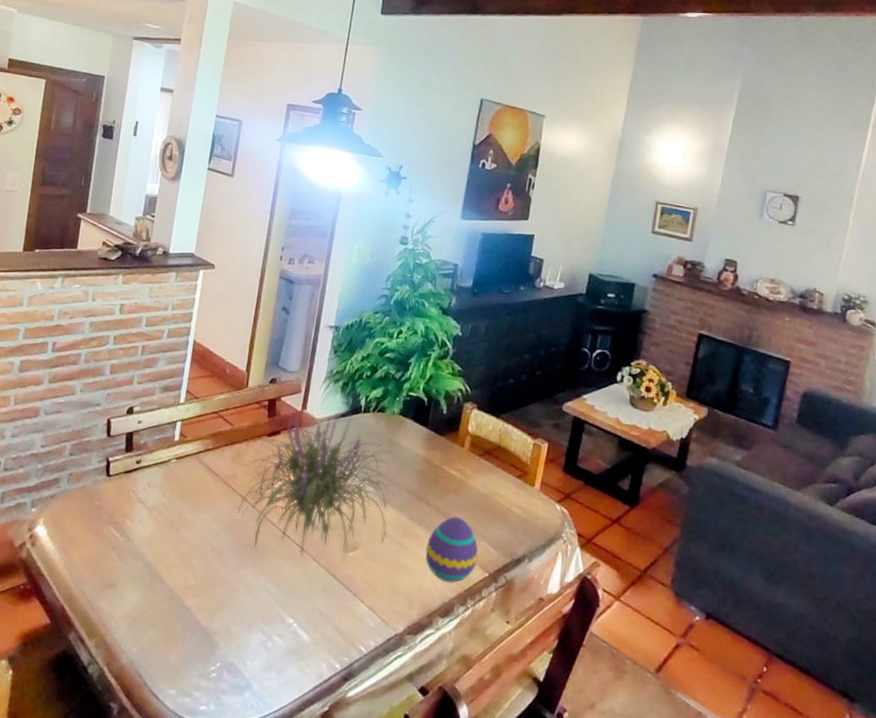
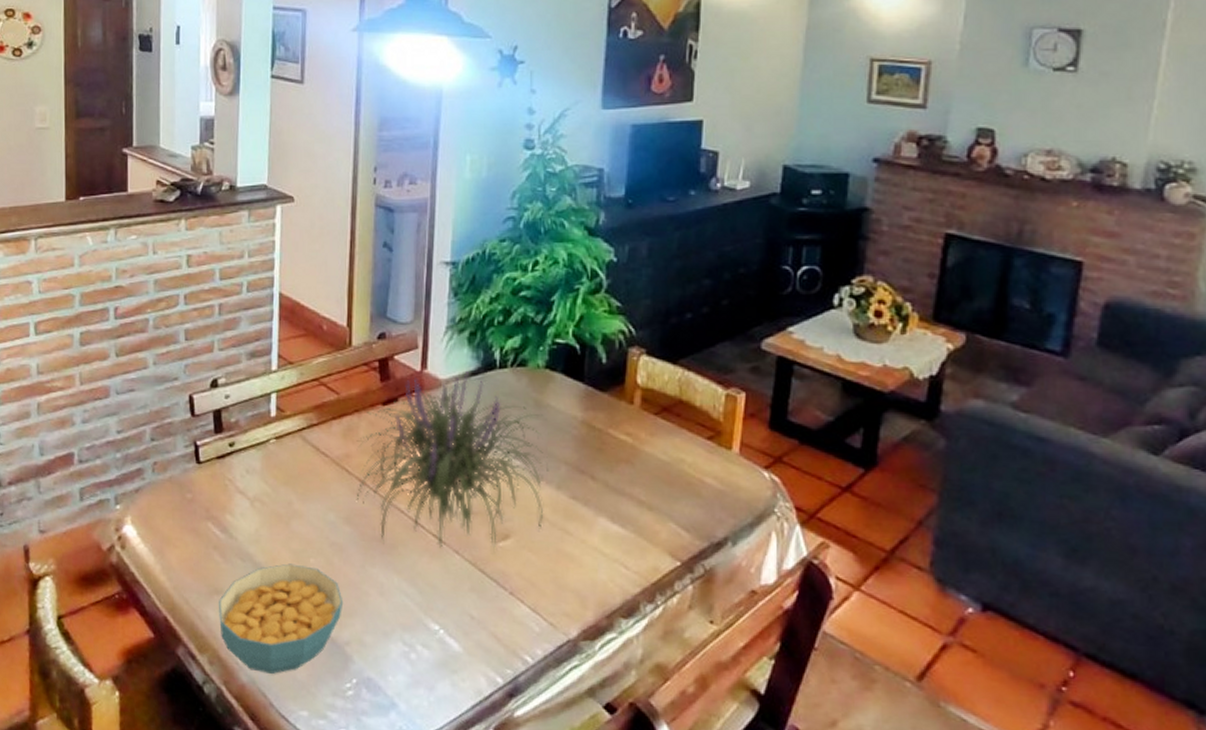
cereal bowl: none [109,563,217,658] -> present [219,563,344,675]
decorative egg: present [425,516,479,583] -> none [596,492,665,575]

